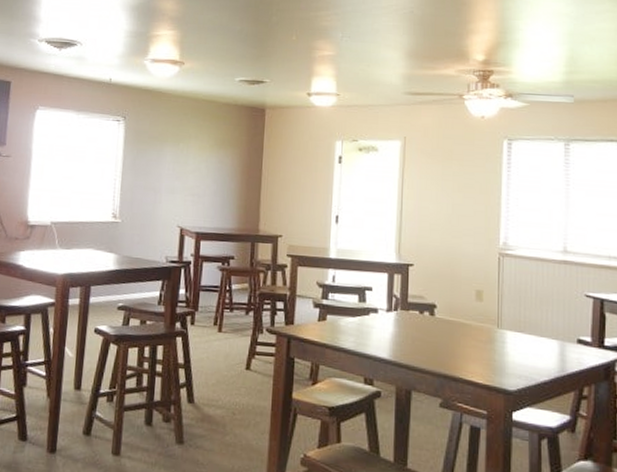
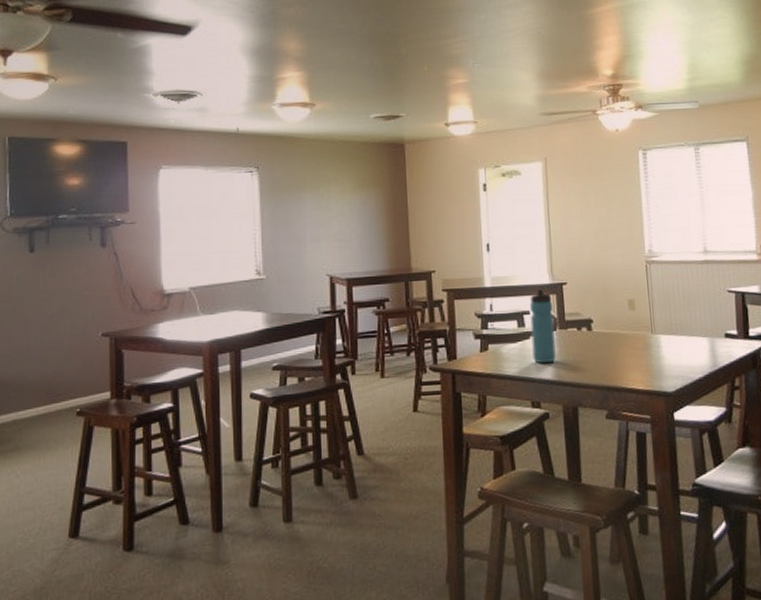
water bottle: none [370,267,396,343] -> present [529,289,557,364]

